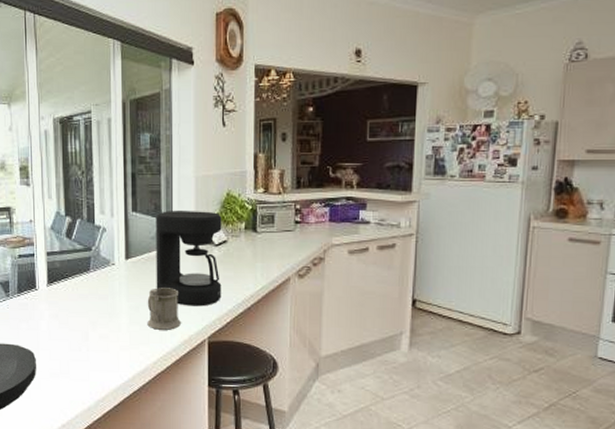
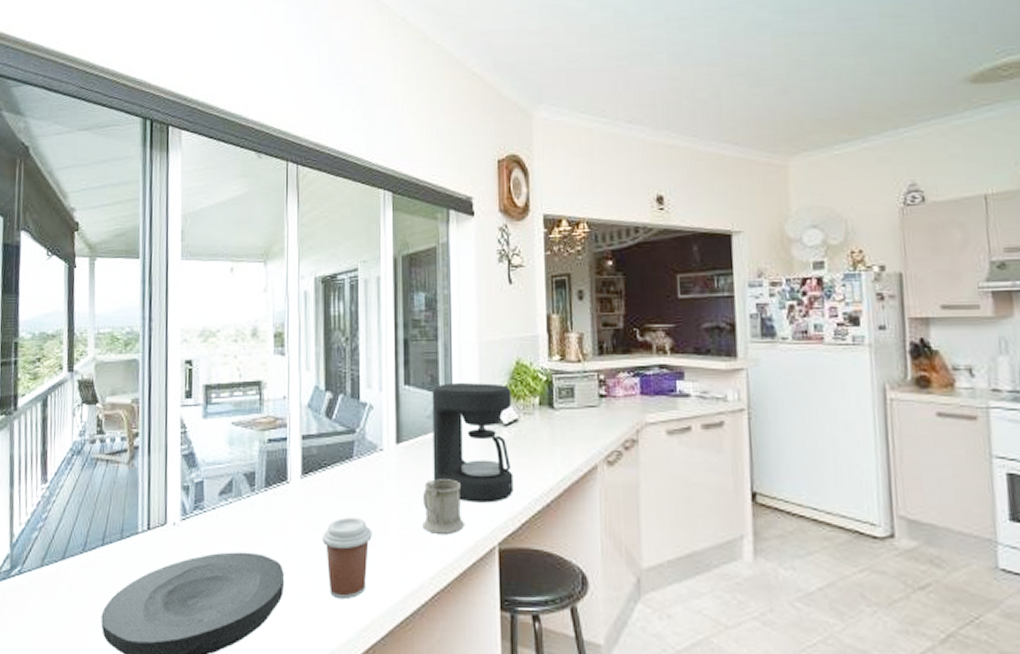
coffee cup: none [66,317,106,379] -> present [322,517,372,600]

